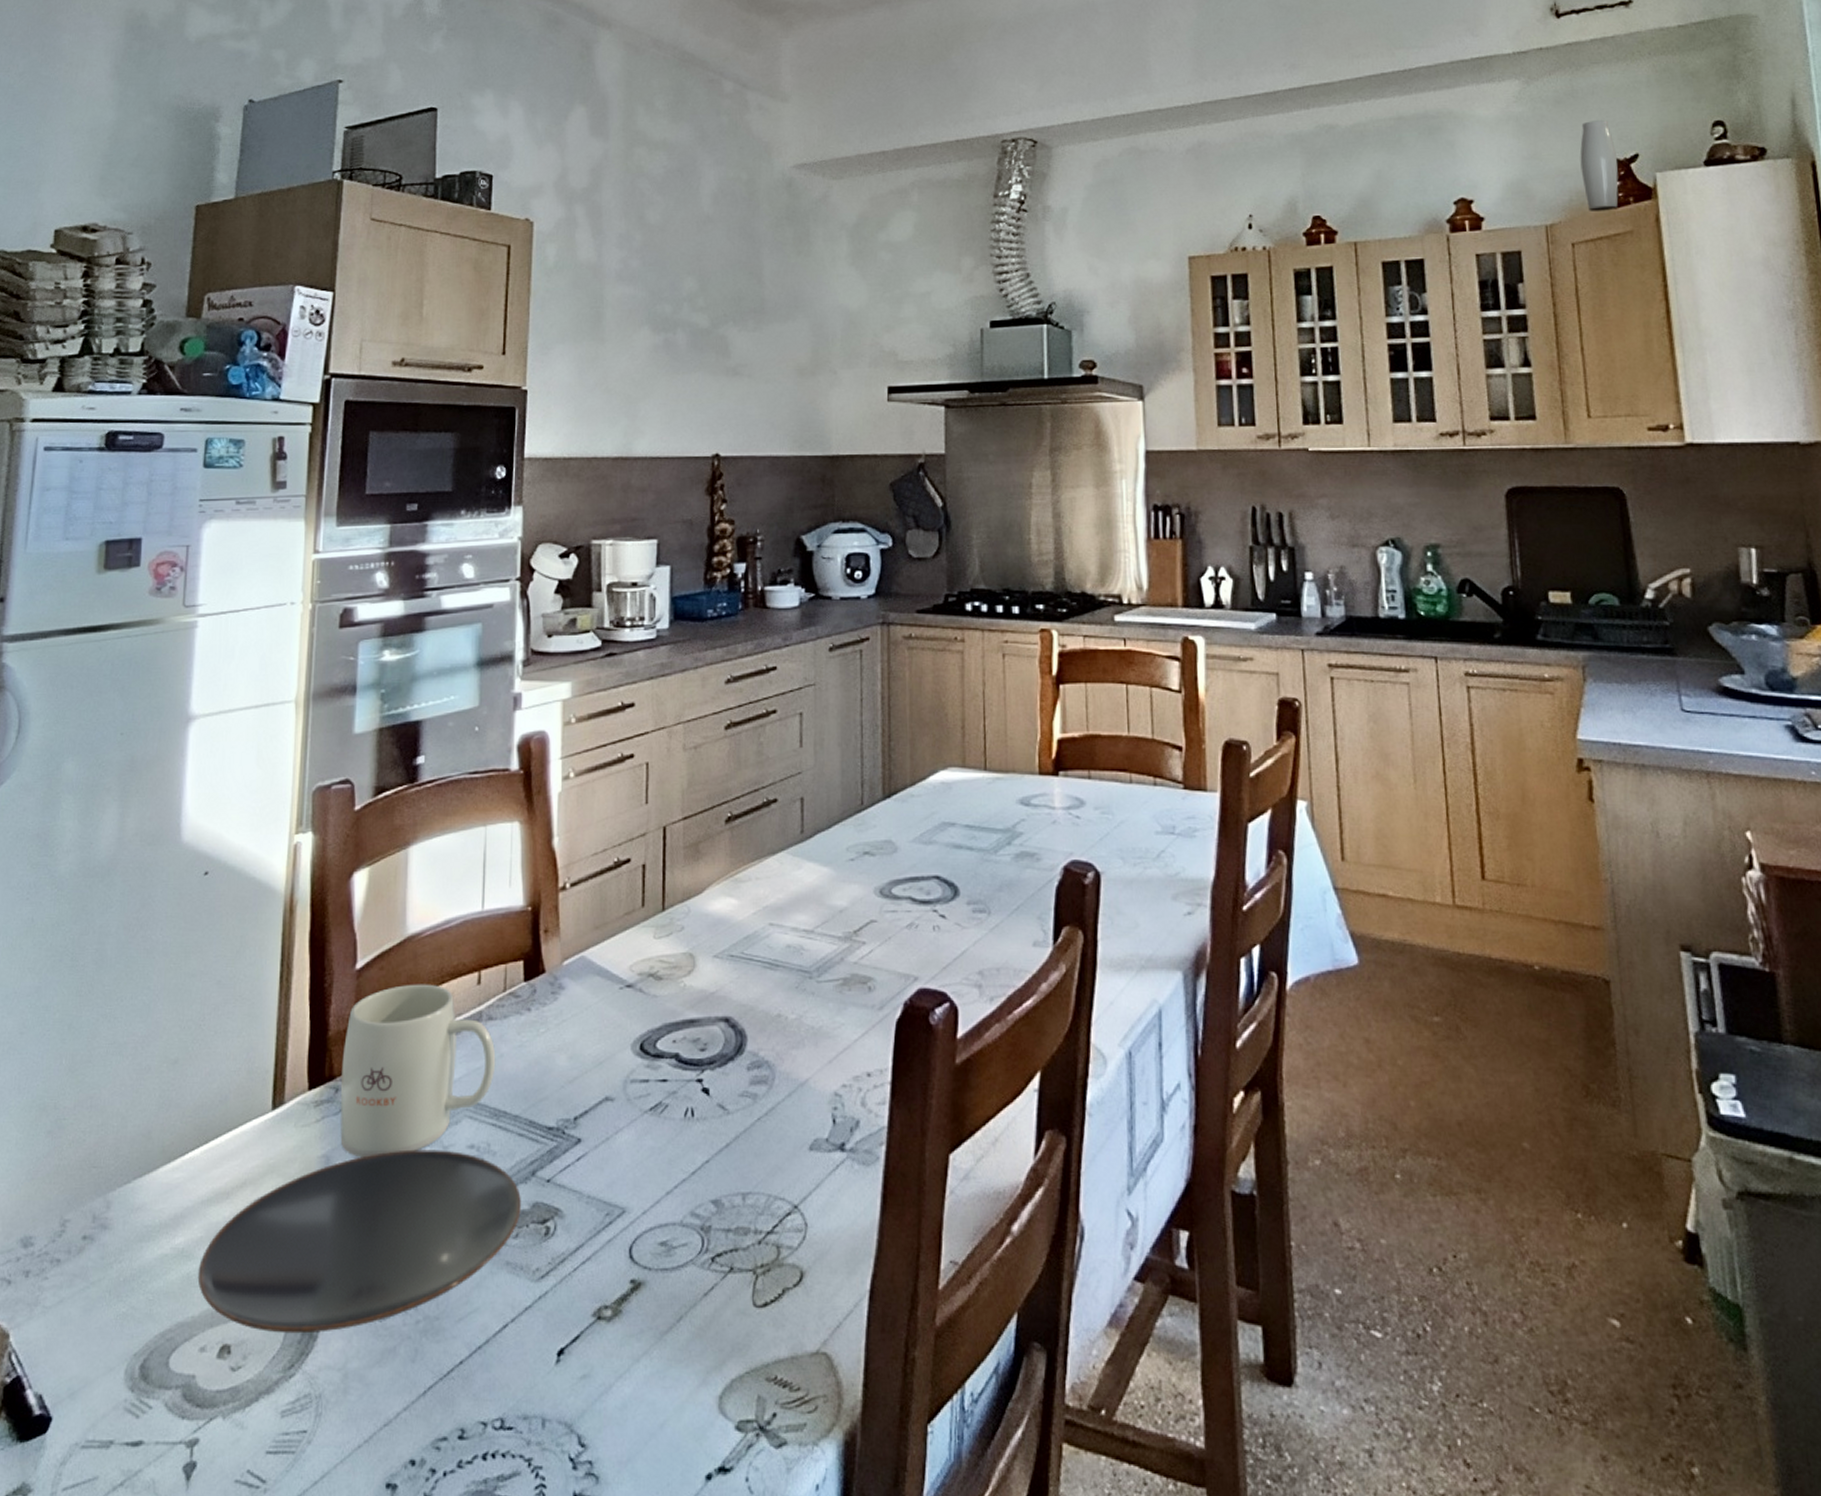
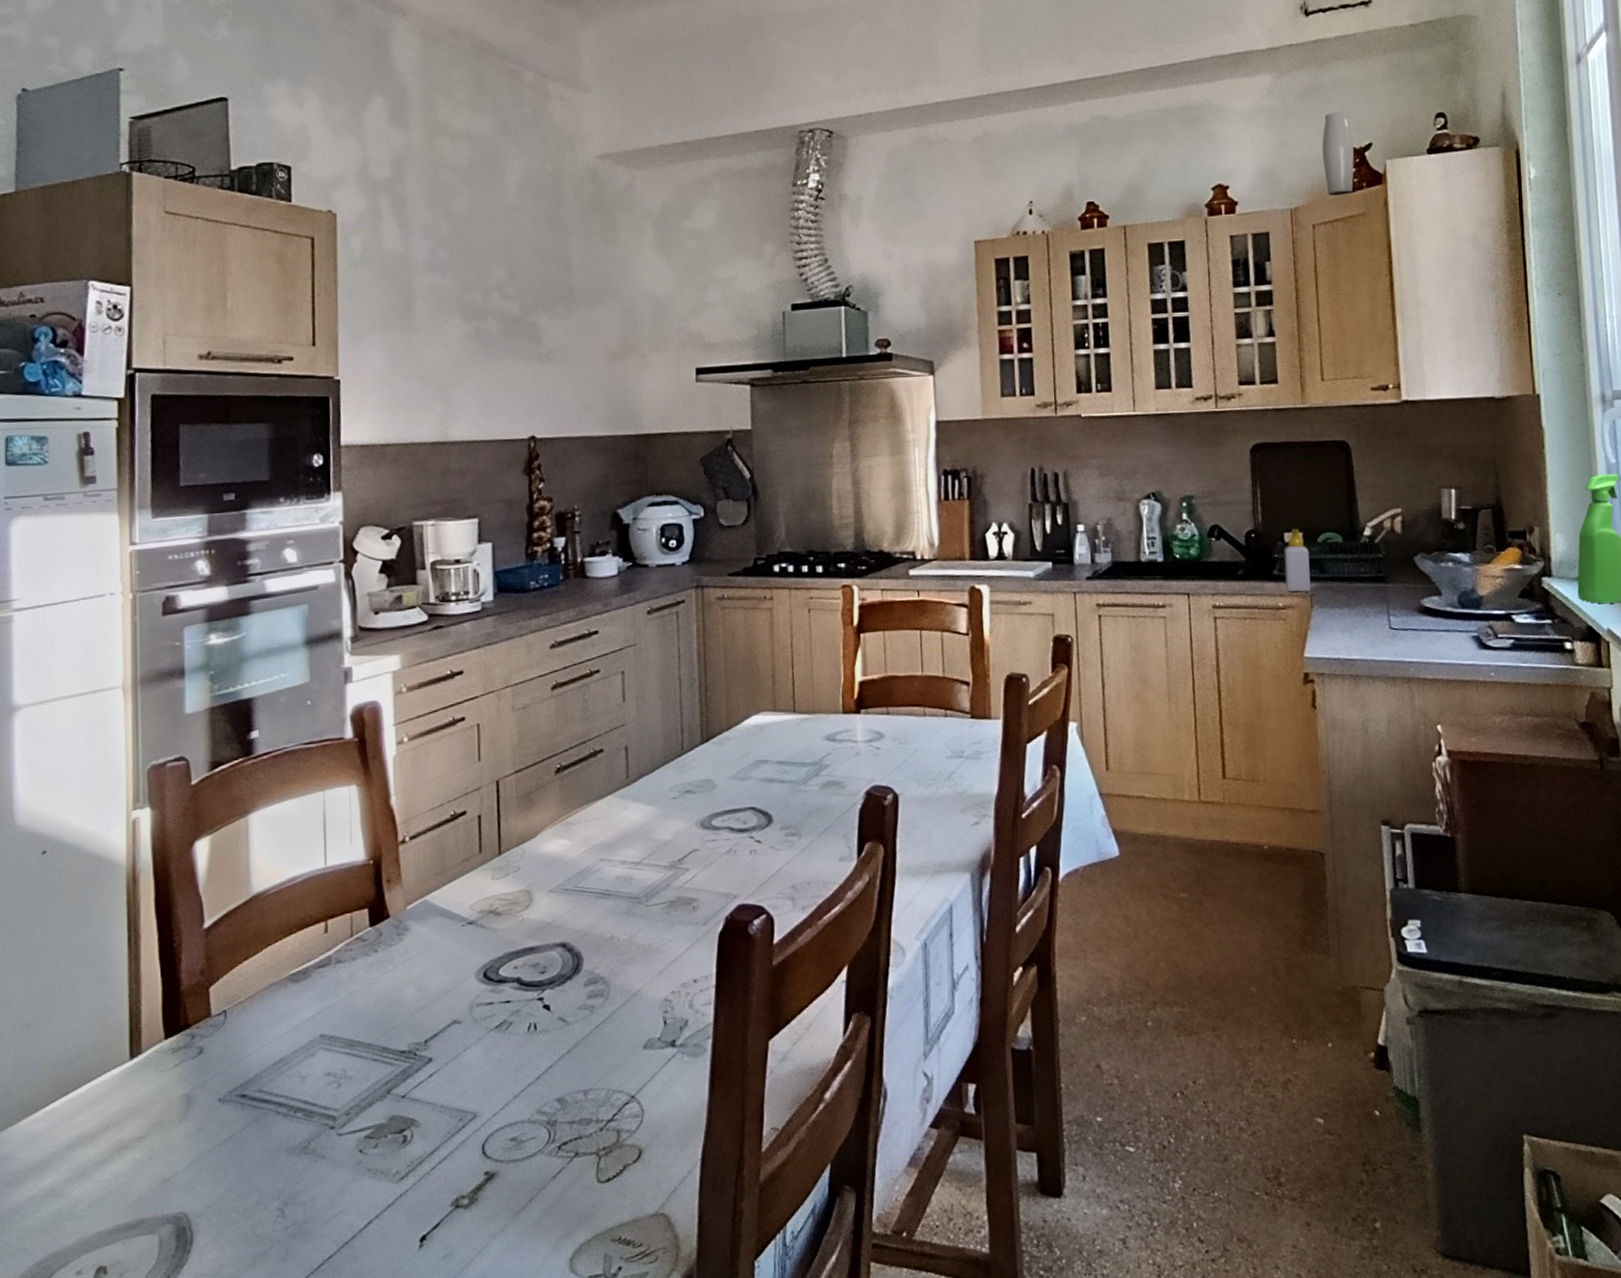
plate: present [197,1149,521,1334] -> none [68,1079,379,1251]
mug: present [340,984,496,1158] -> none [196,936,347,1094]
soap bottle: none [1548,586,1583,662] -> present [1284,528,1311,593]

